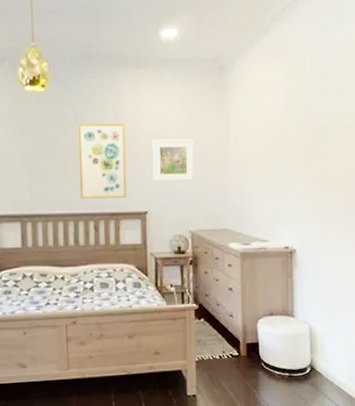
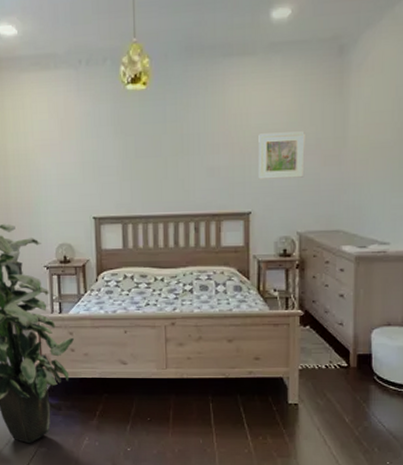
wall art: present [78,123,126,199] -> none [179,118,230,199]

